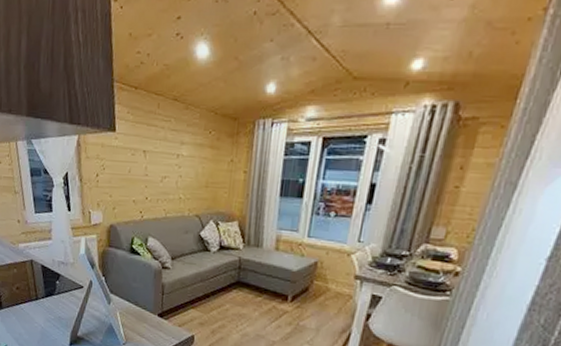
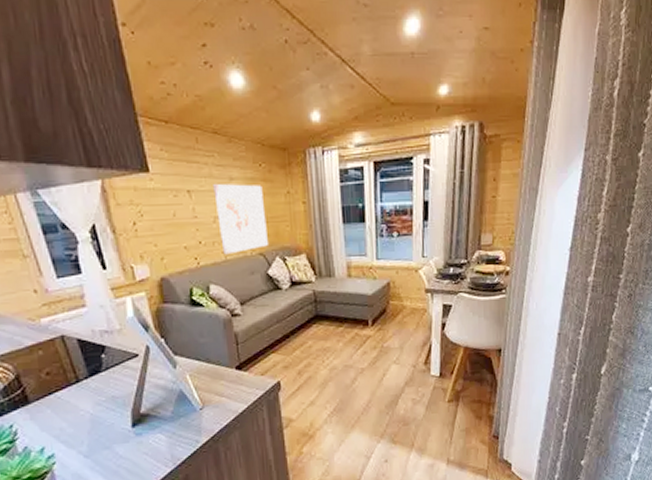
wall art: none [164,147,209,213] -> present [213,184,268,255]

